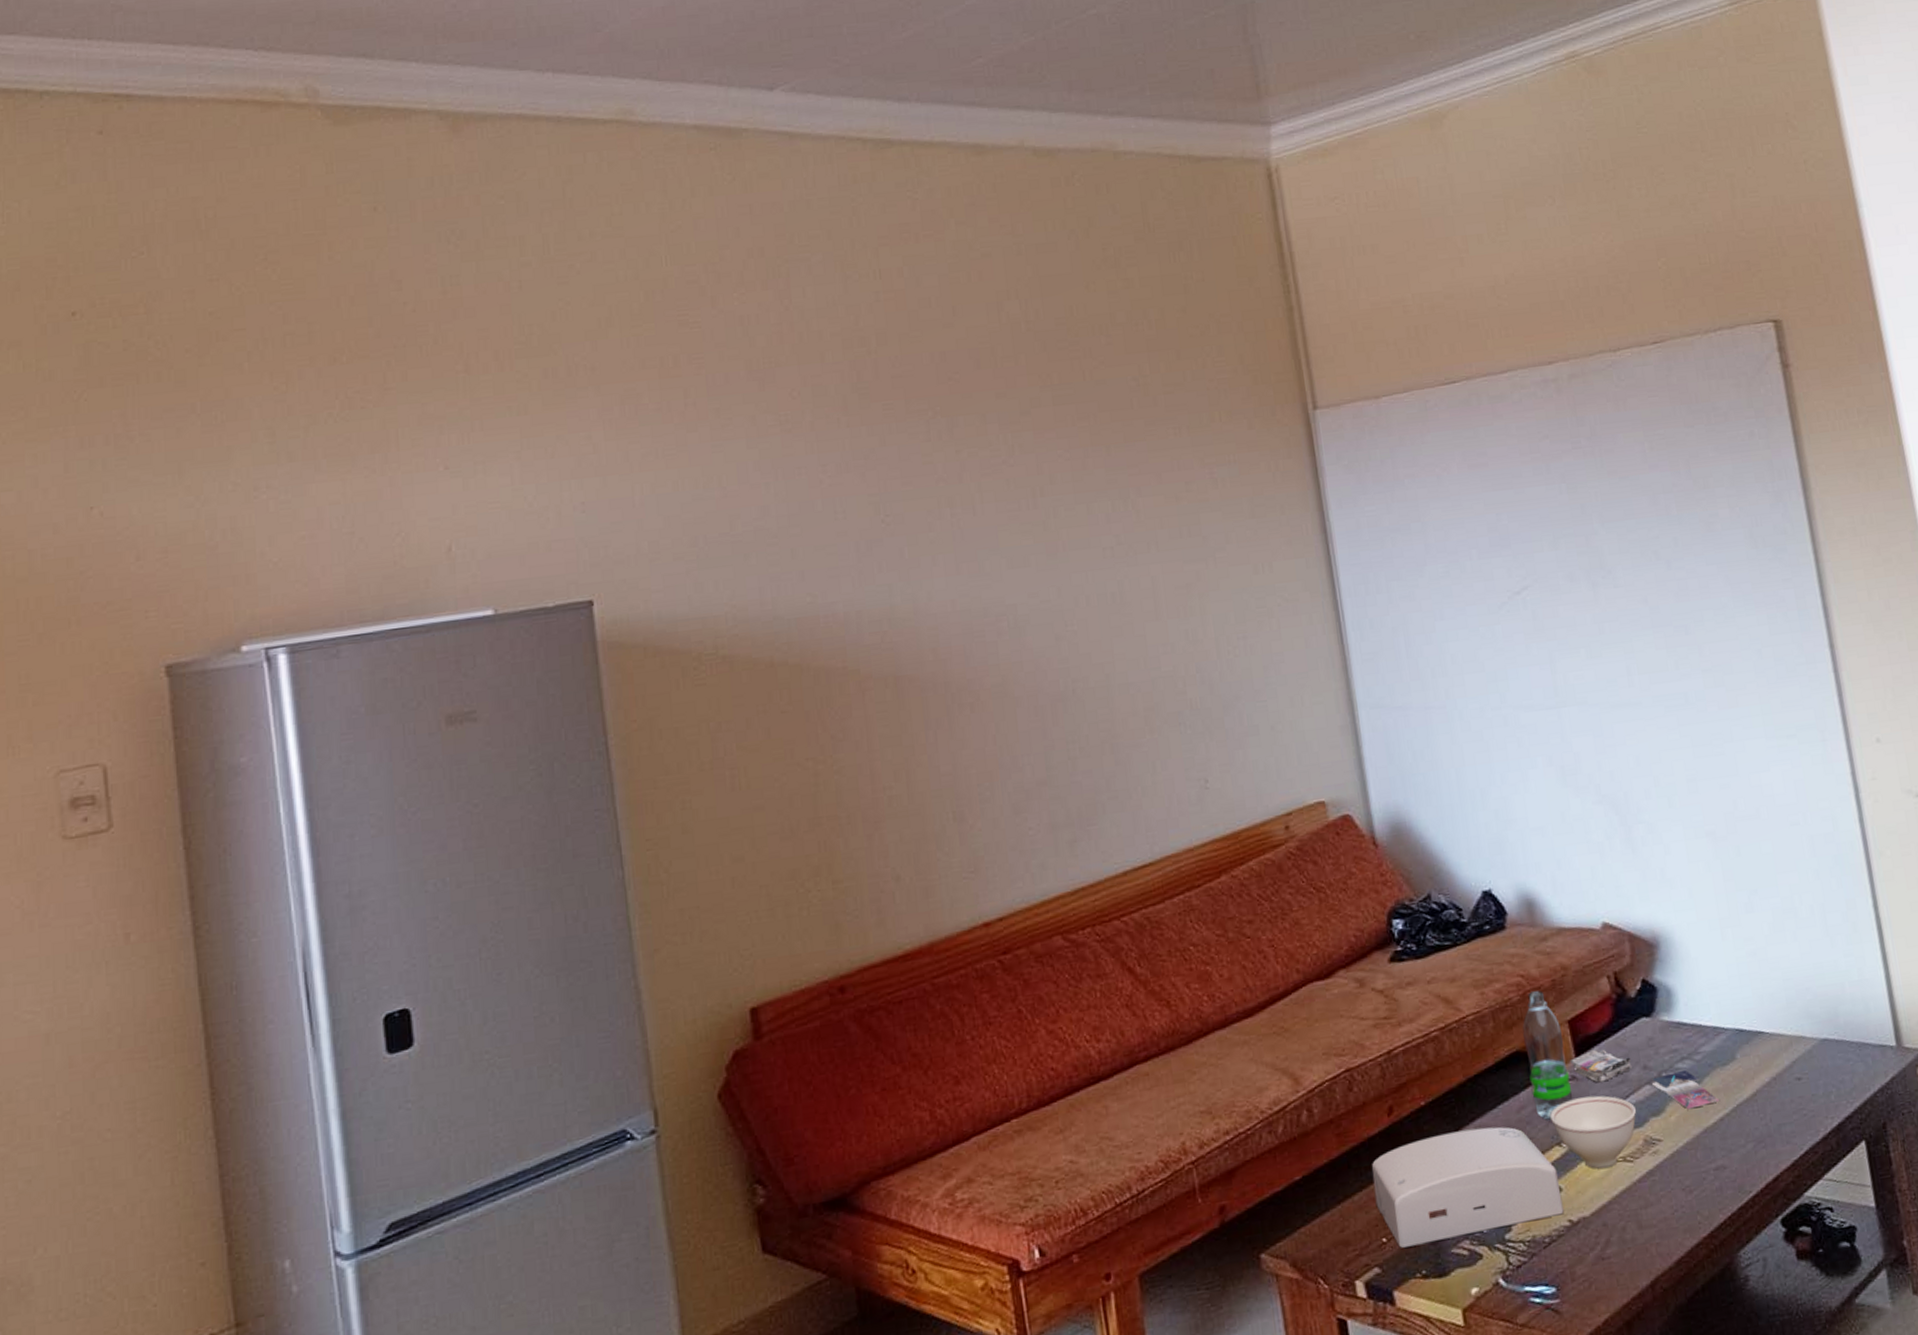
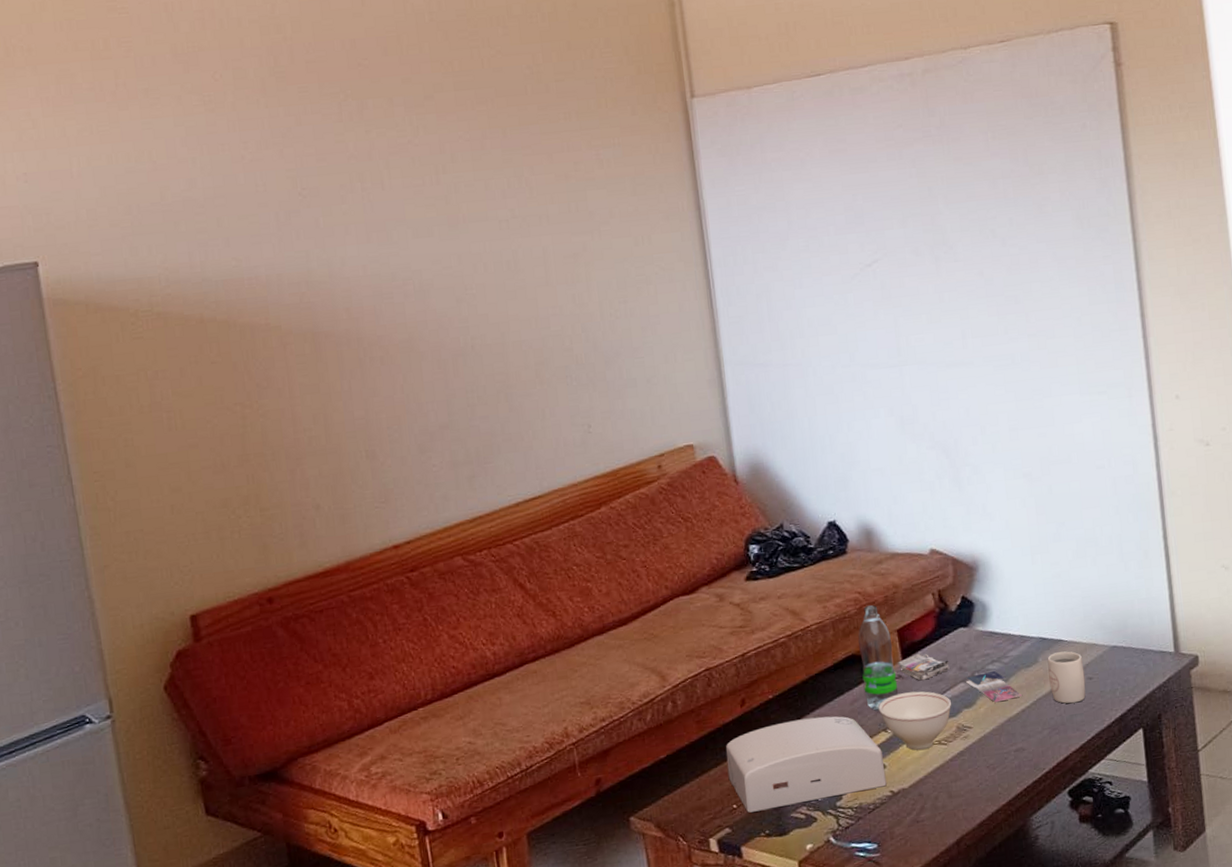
mug: none [1746,1045,1795,1111] -> present [1047,651,1086,704]

